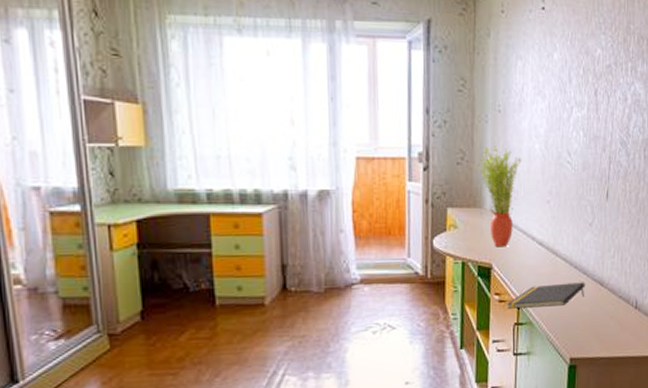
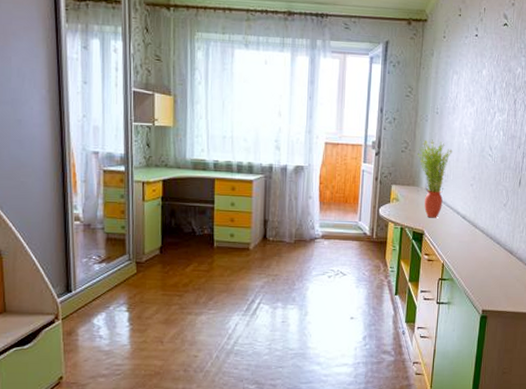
notepad: present [506,282,585,310] -> none [433,250,498,268]

